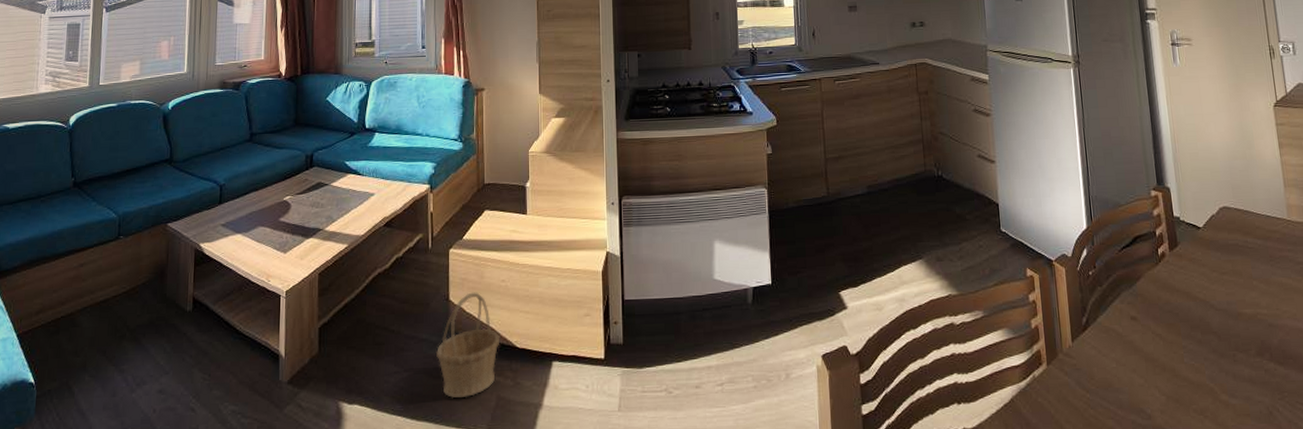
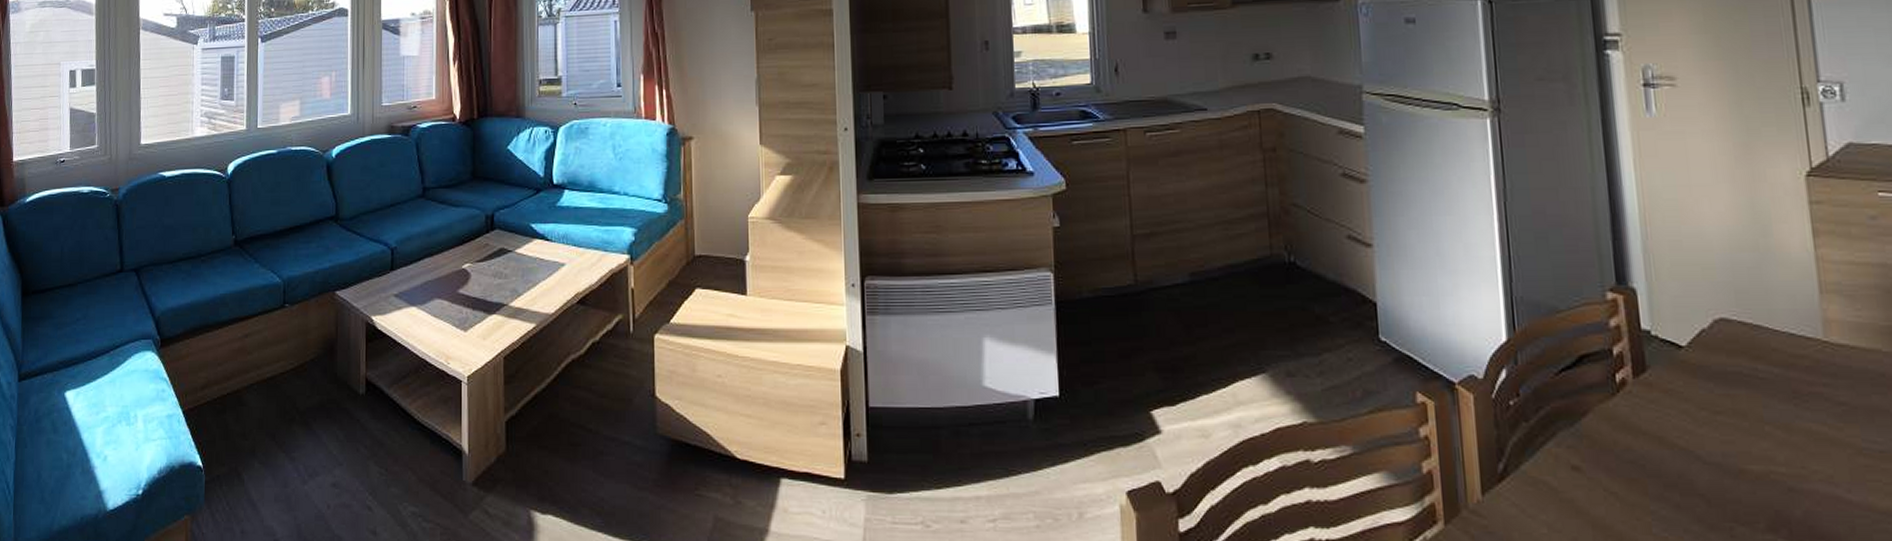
basket: present [436,292,500,399] -> none [642,388,717,516]

